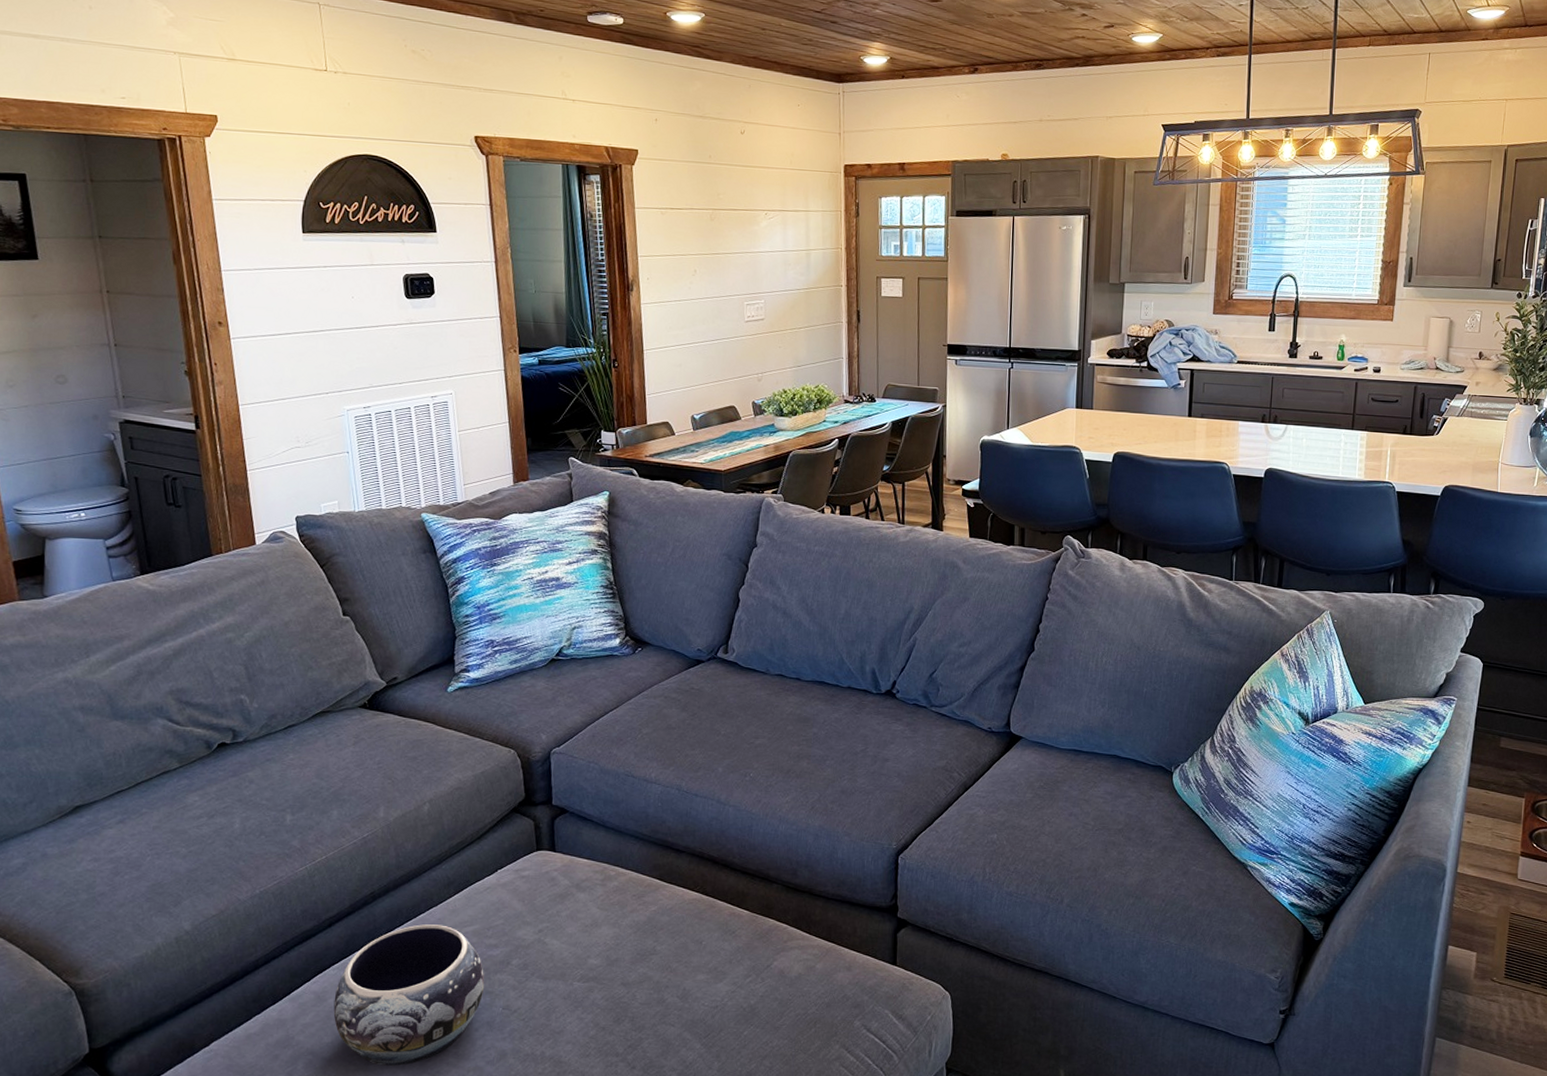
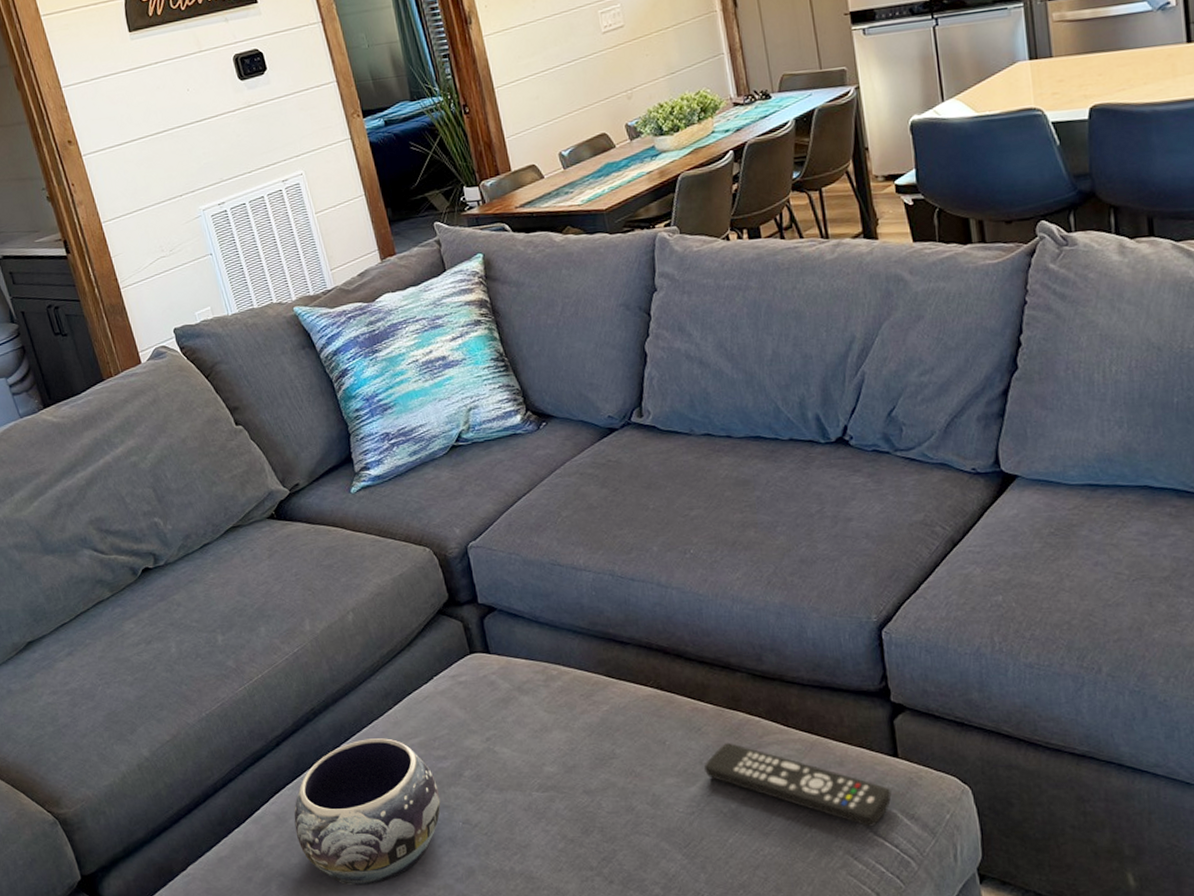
remote control: none [733,946,887,1025] -> present [704,743,892,827]

